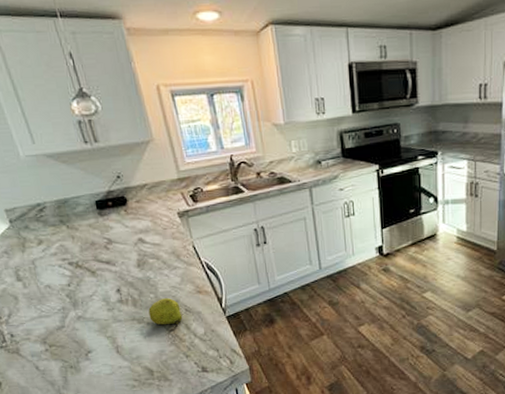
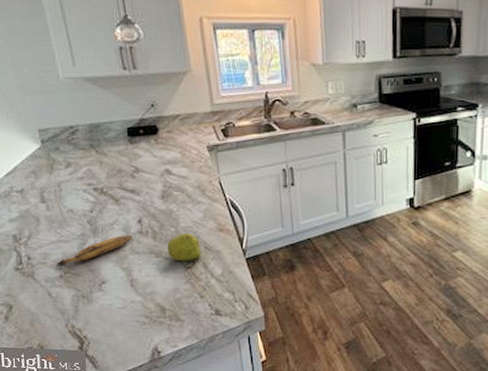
banana: none [40,304,113,339] -> present [57,234,133,265]

